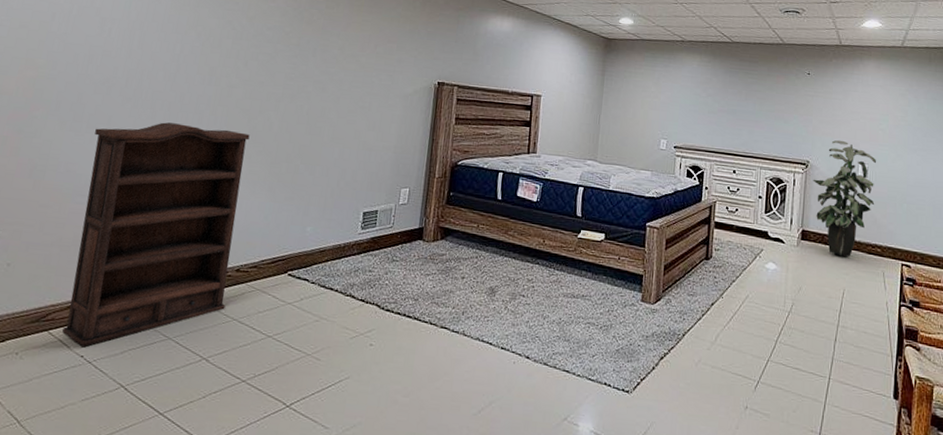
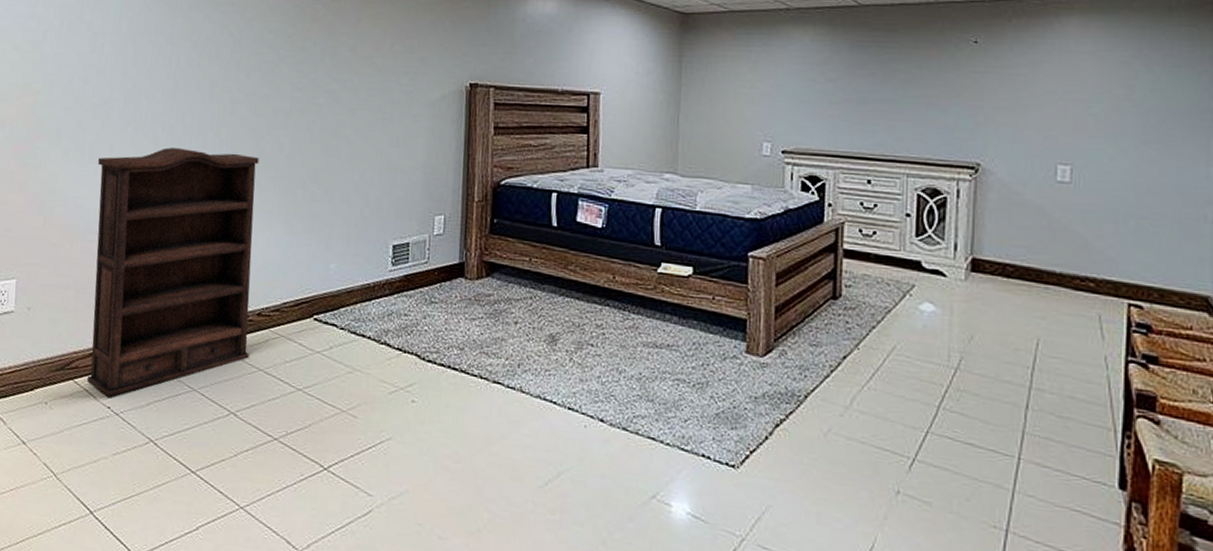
indoor plant: present [813,140,876,256] -> none [986,132,1084,294]

